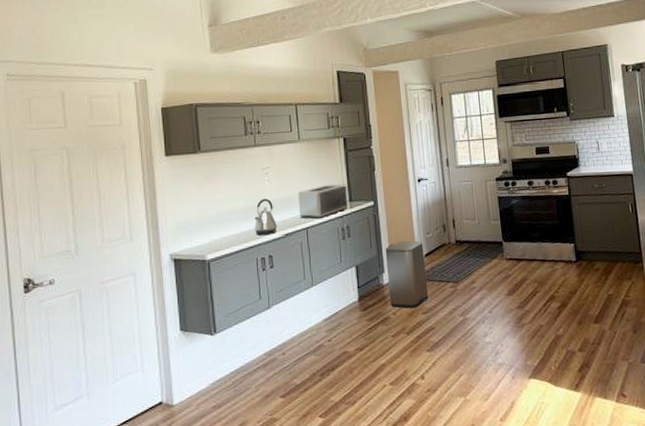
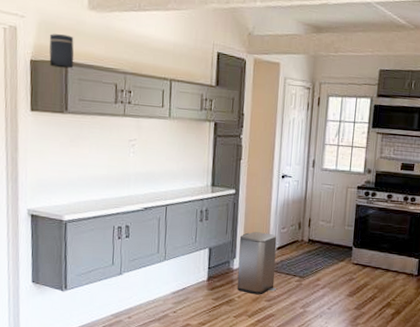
cylinder: none [177,79,203,111] -> present [49,33,74,69]
kettle: present [254,198,278,236] -> none [114,170,138,206]
toaster: present [298,184,348,219] -> none [161,166,211,199]

